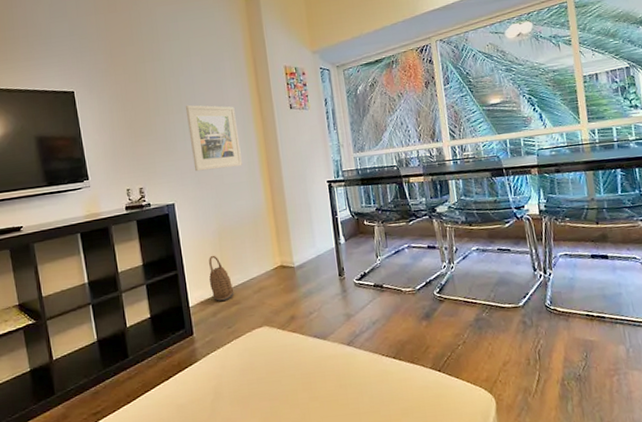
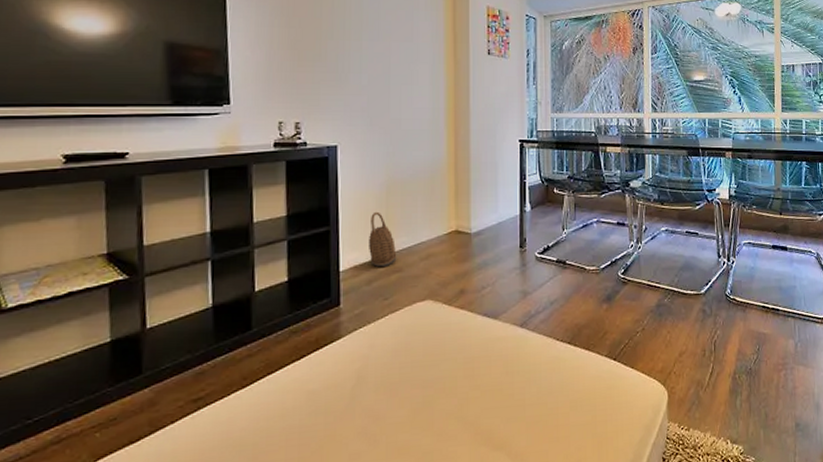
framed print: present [185,104,242,172] -> none [365,32,426,111]

